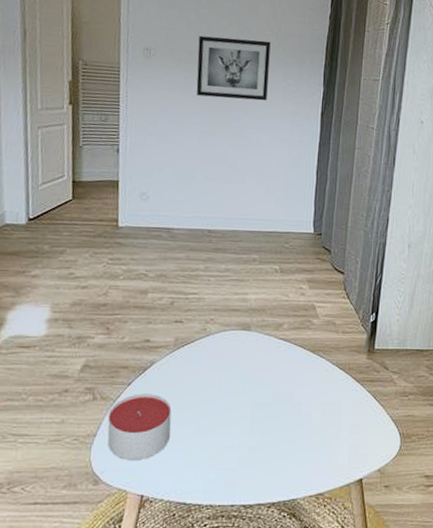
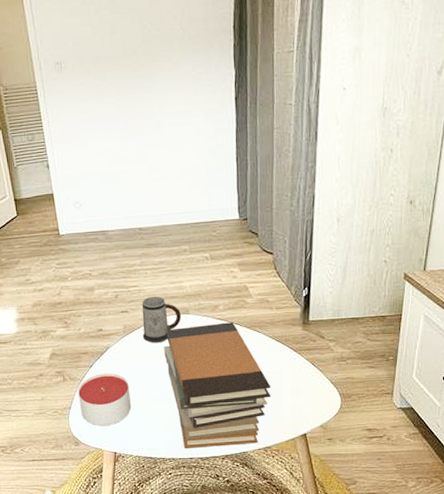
mug: none [195,306,242,362] -> present [141,296,182,344]
wall art: present [196,35,271,101] -> none [104,31,179,101]
book stack: none [217,343,330,494] -> present [164,322,271,449]

